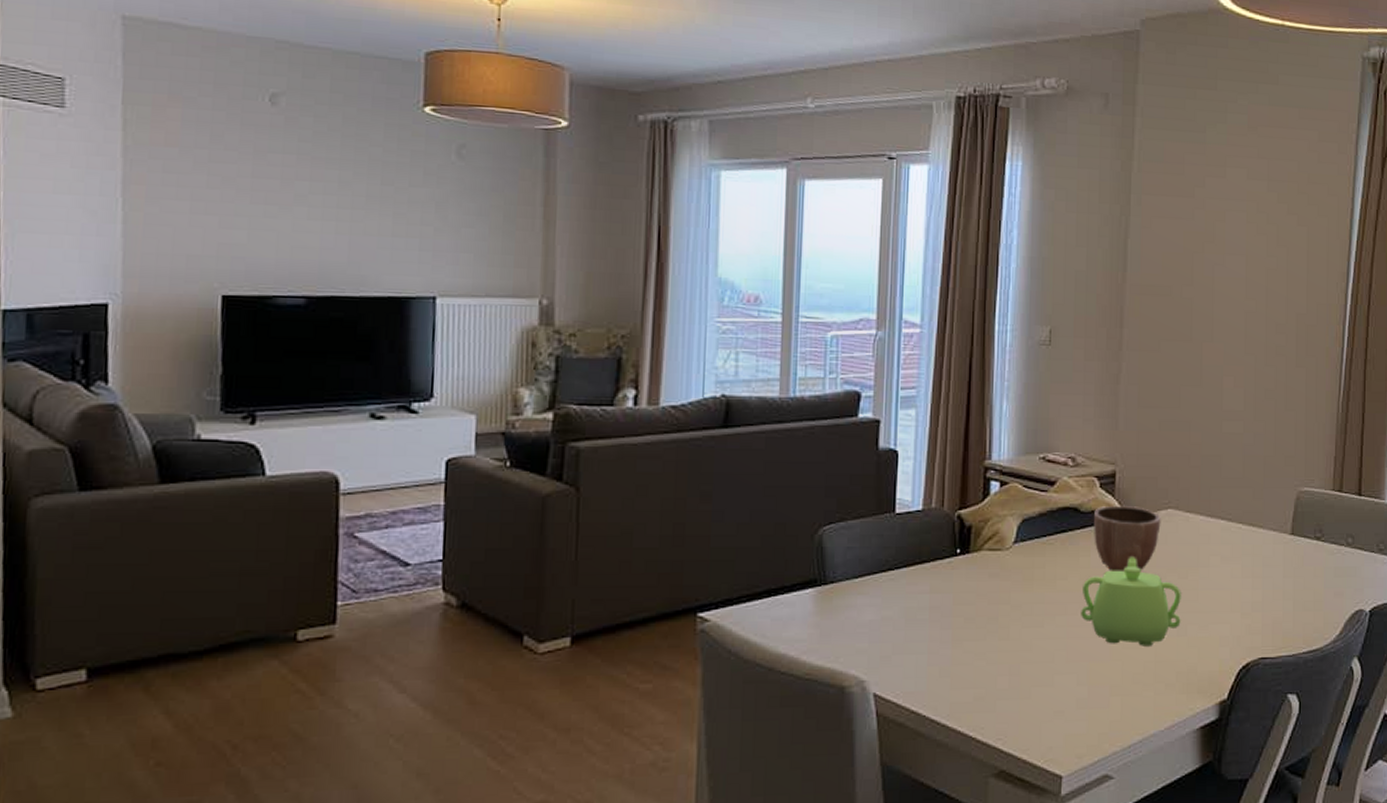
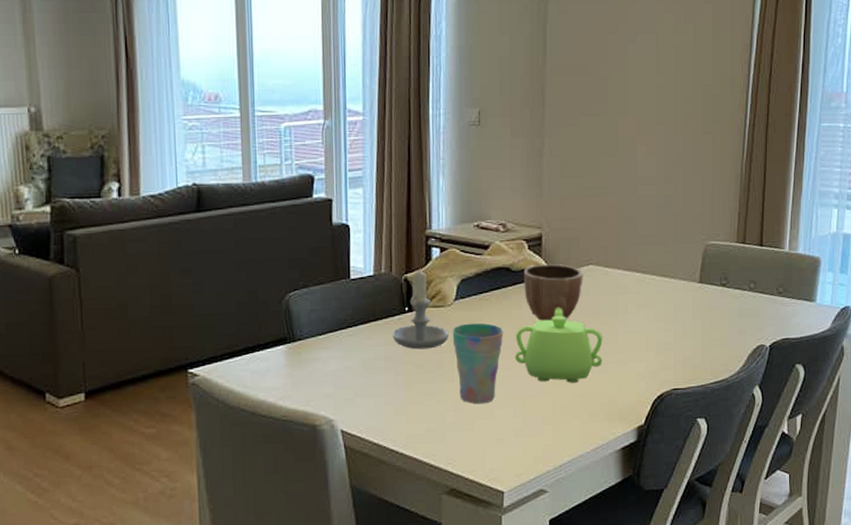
candle: none [940,503,1005,600] -> present [392,267,449,350]
cup: none [1009,571,1069,668] -> present [452,323,504,404]

